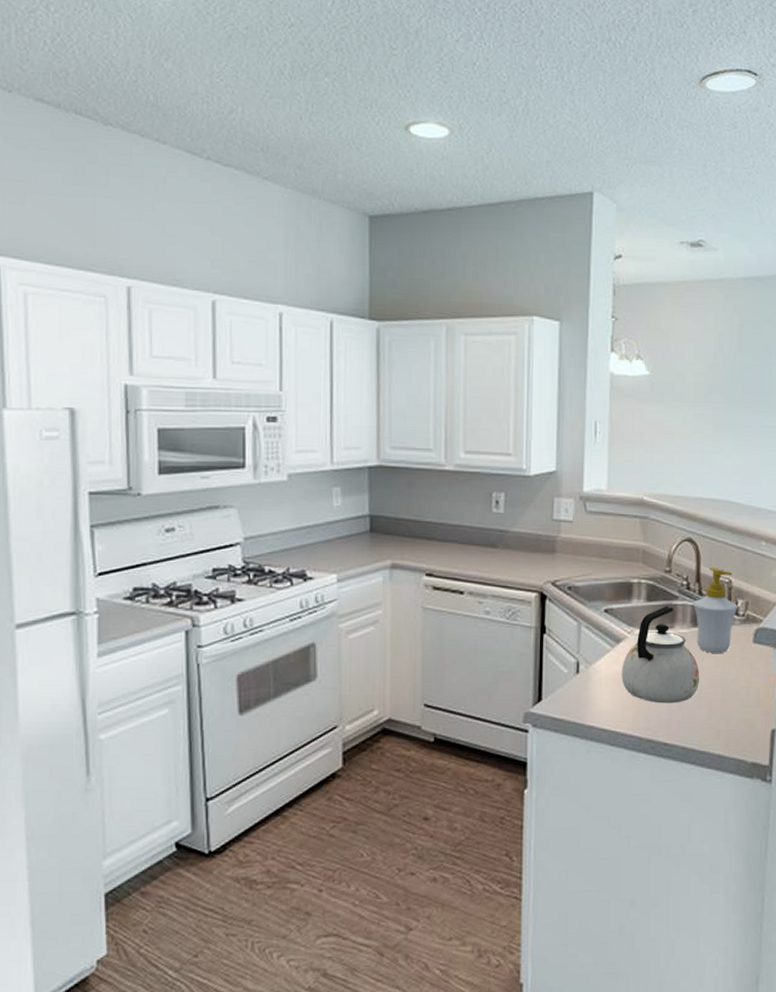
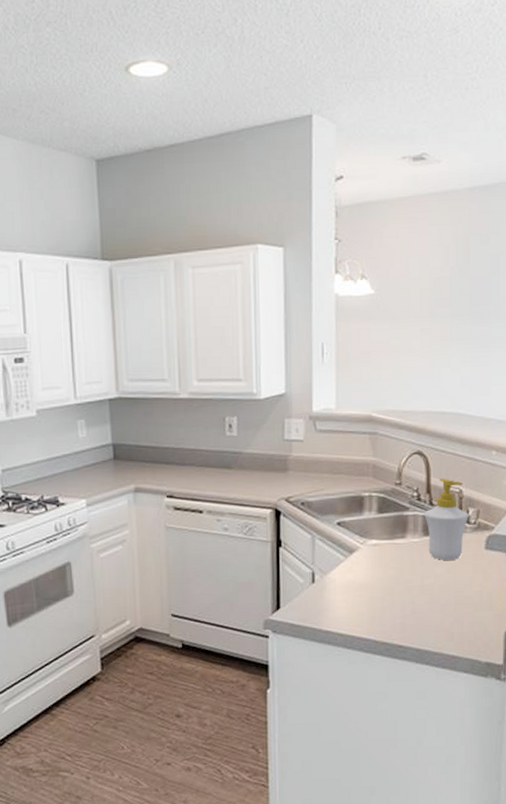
kettle: present [622,606,700,704] -> none [356,517,433,609]

